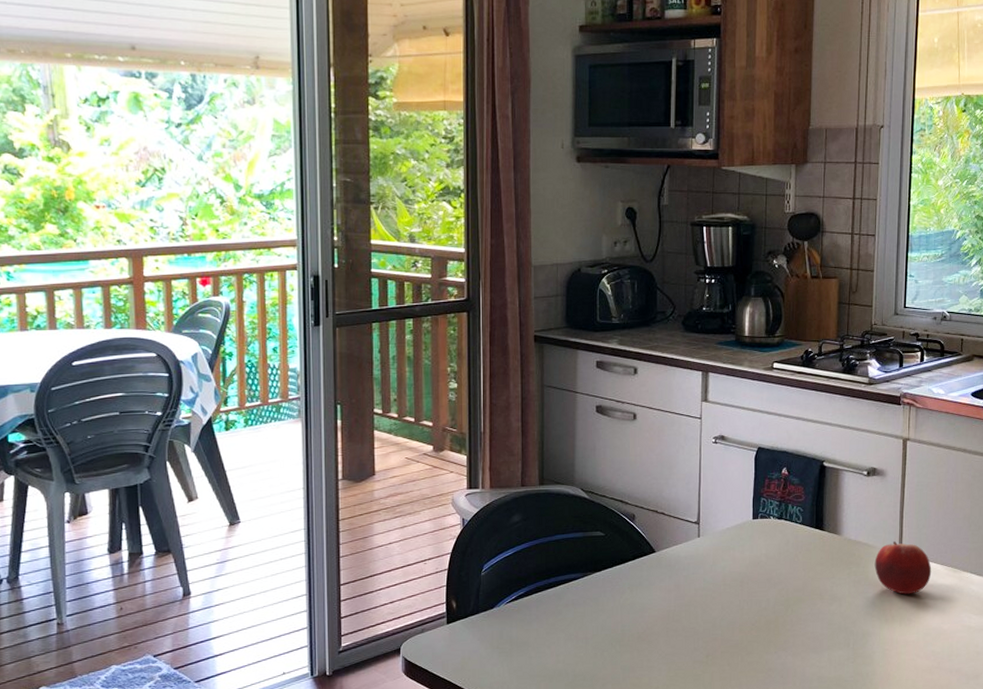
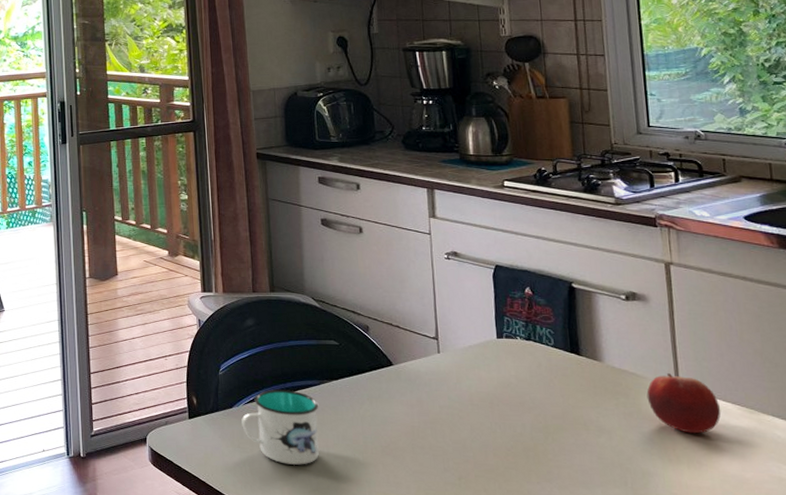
mug: none [502,585,581,660] -> present [241,389,319,465]

